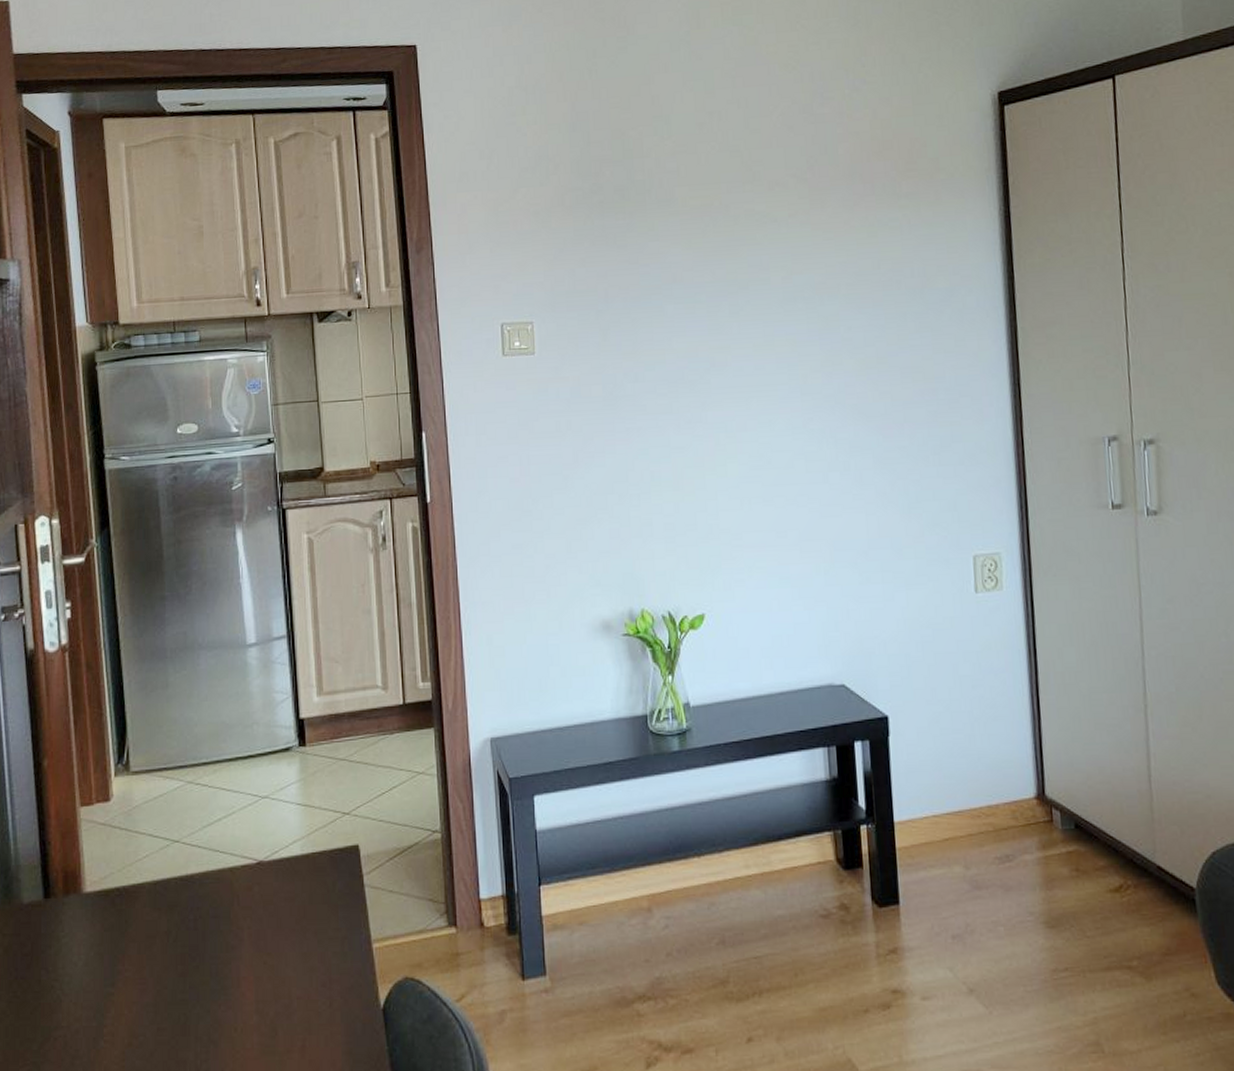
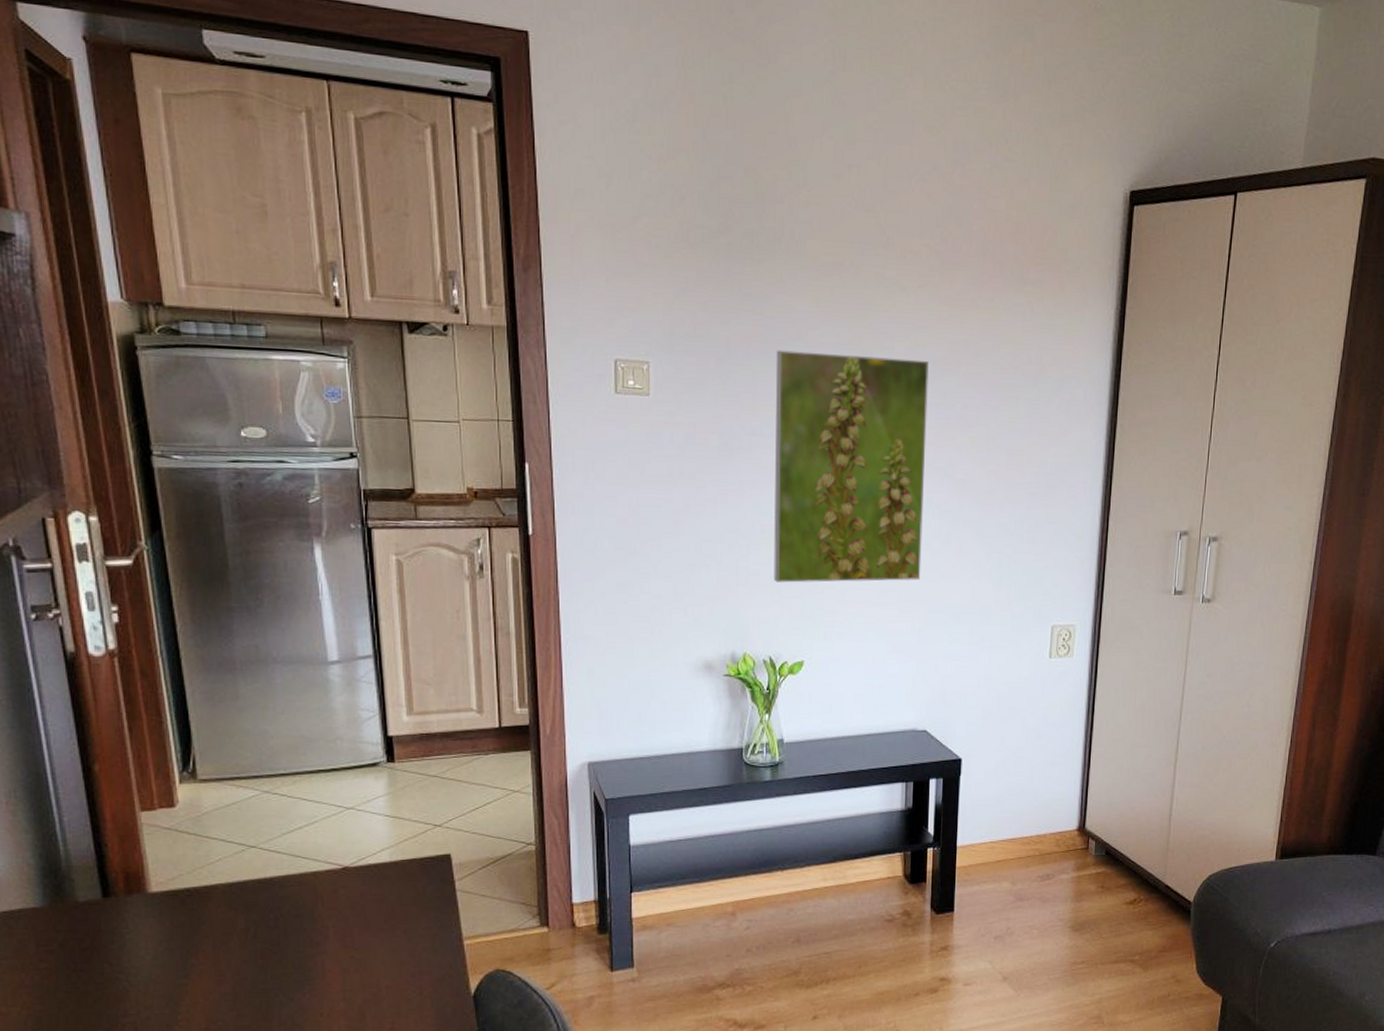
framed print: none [653,287,821,531] -> present [773,350,929,583]

